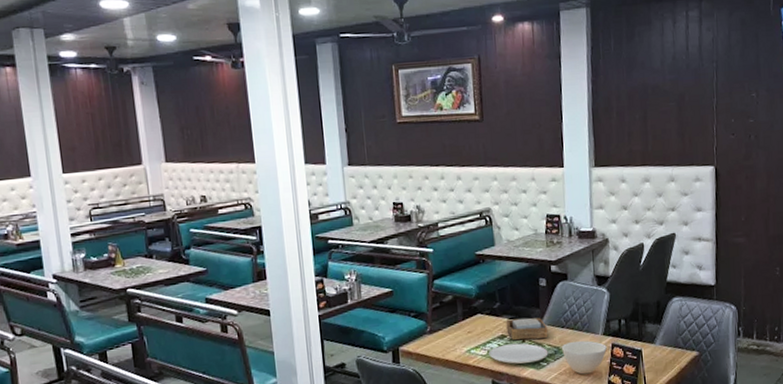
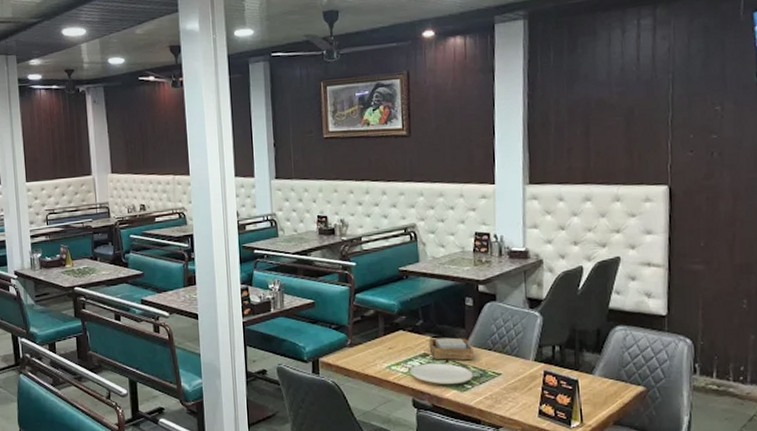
bowl: present [562,340,607,375] -> none [488,365,538,401]

